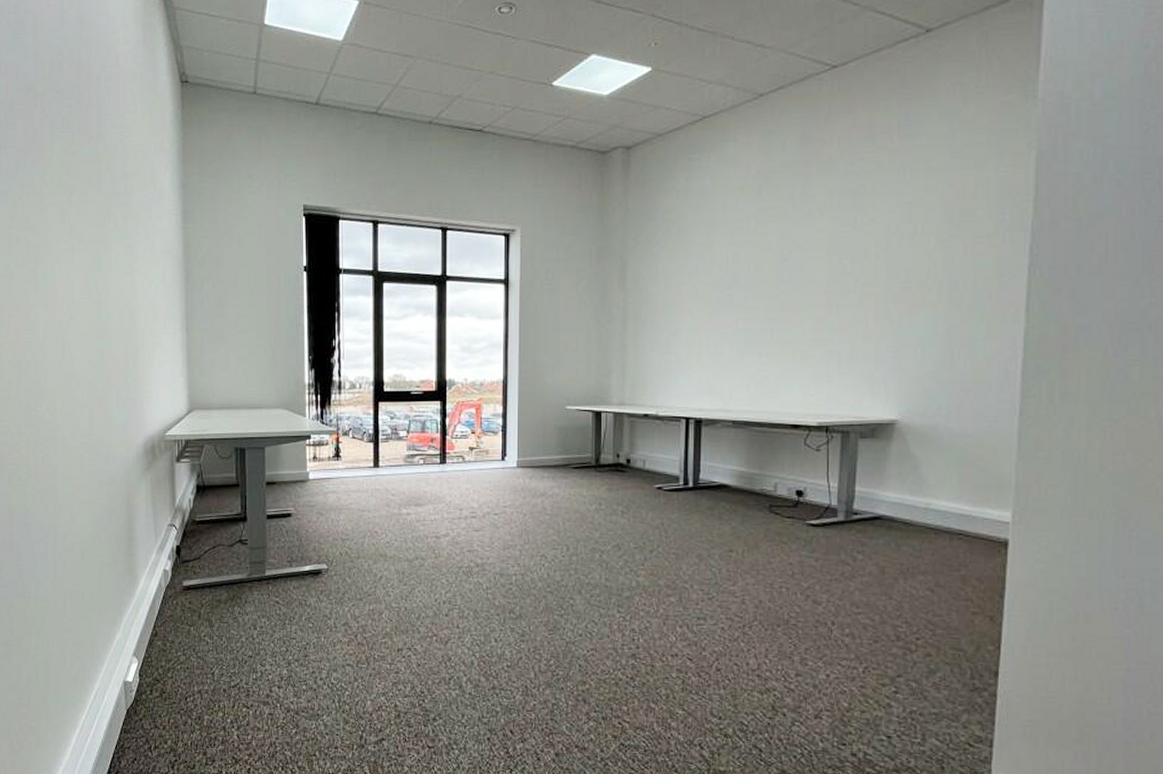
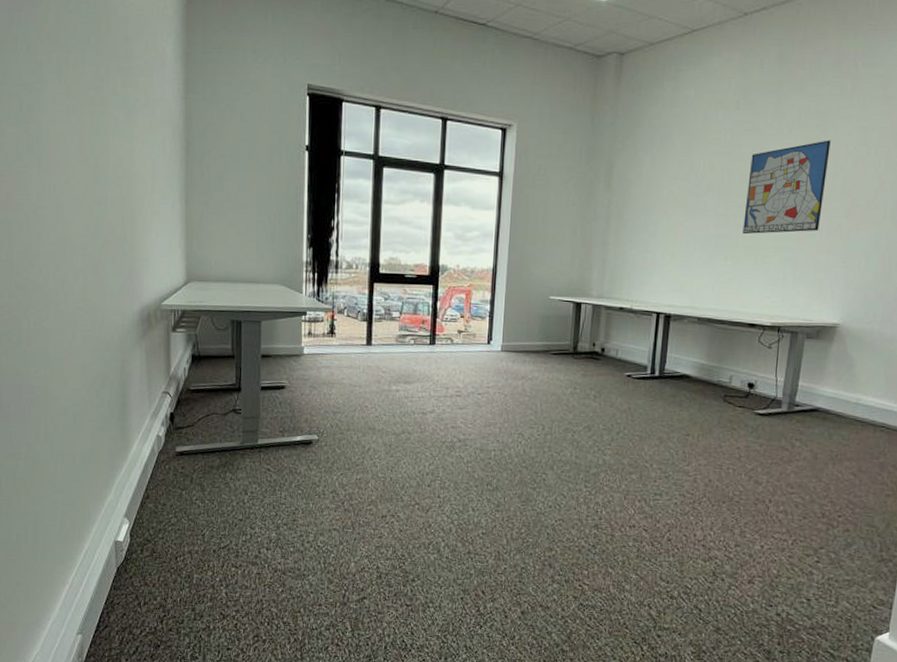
wall art: none [776,220,869,328] -> present [742,140,831,235]

